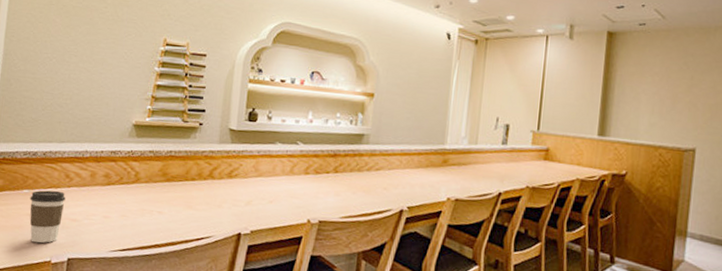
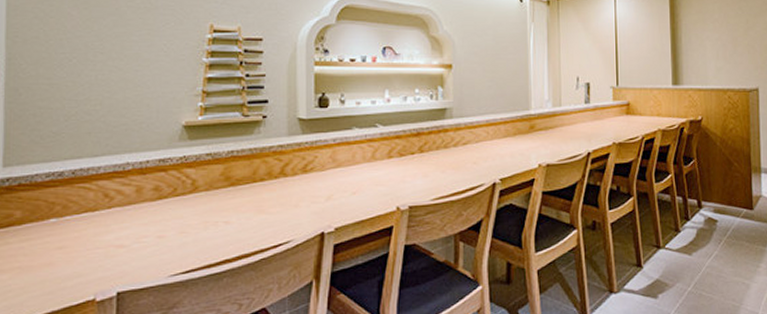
coffee cup: present [29,190,66,243] -> none [59,214,107,281]

